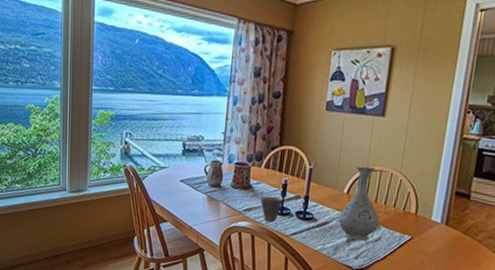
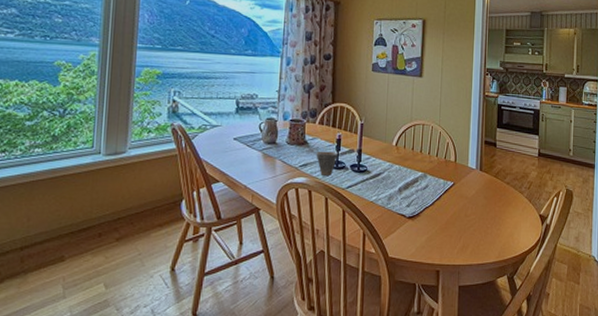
vase: present [338,166,380,241] -> none [389,121,426,190]

